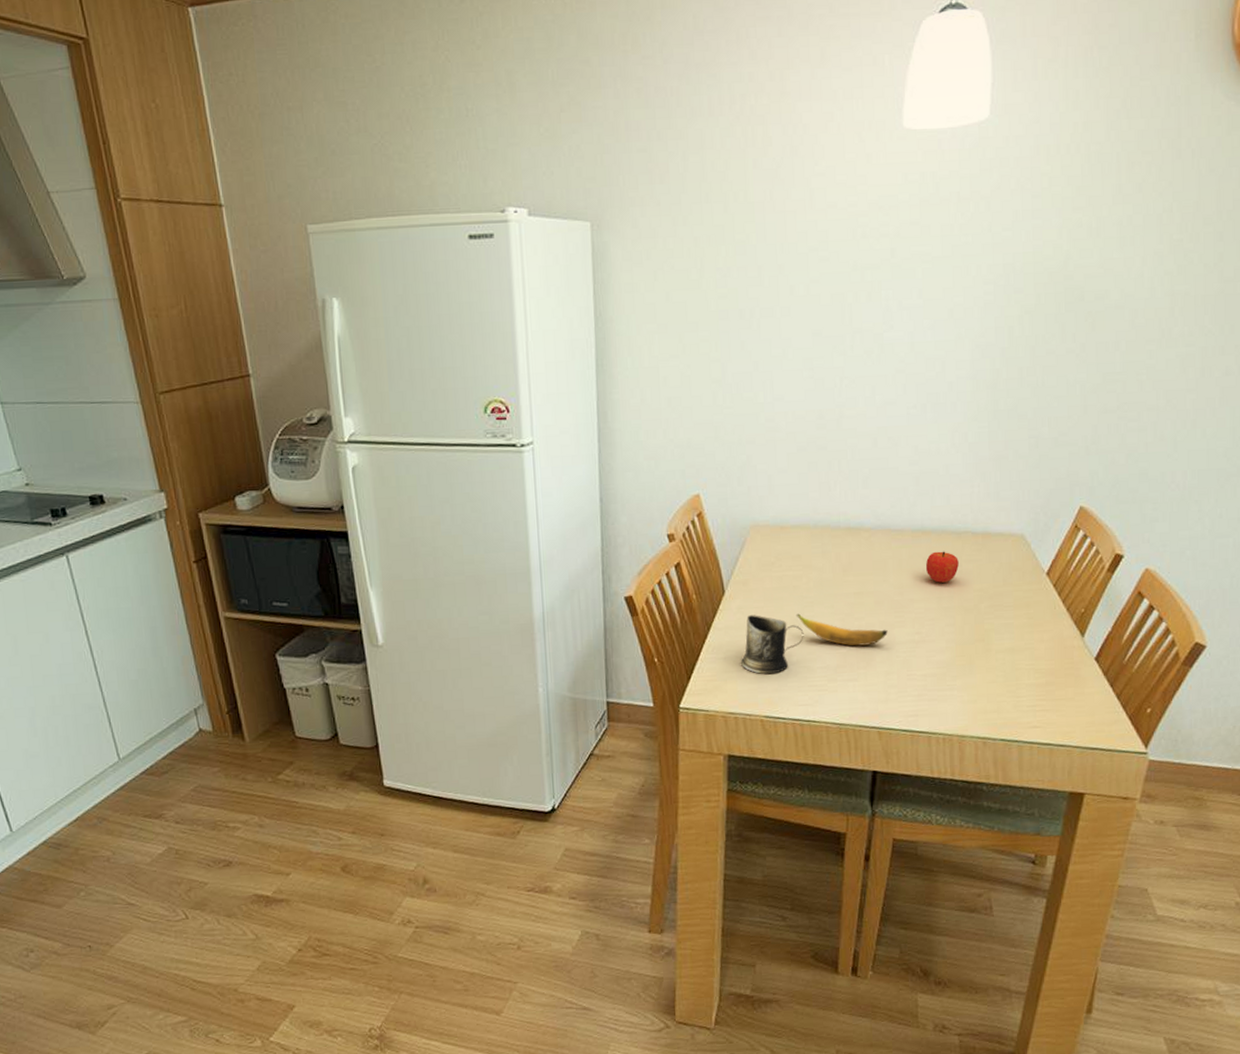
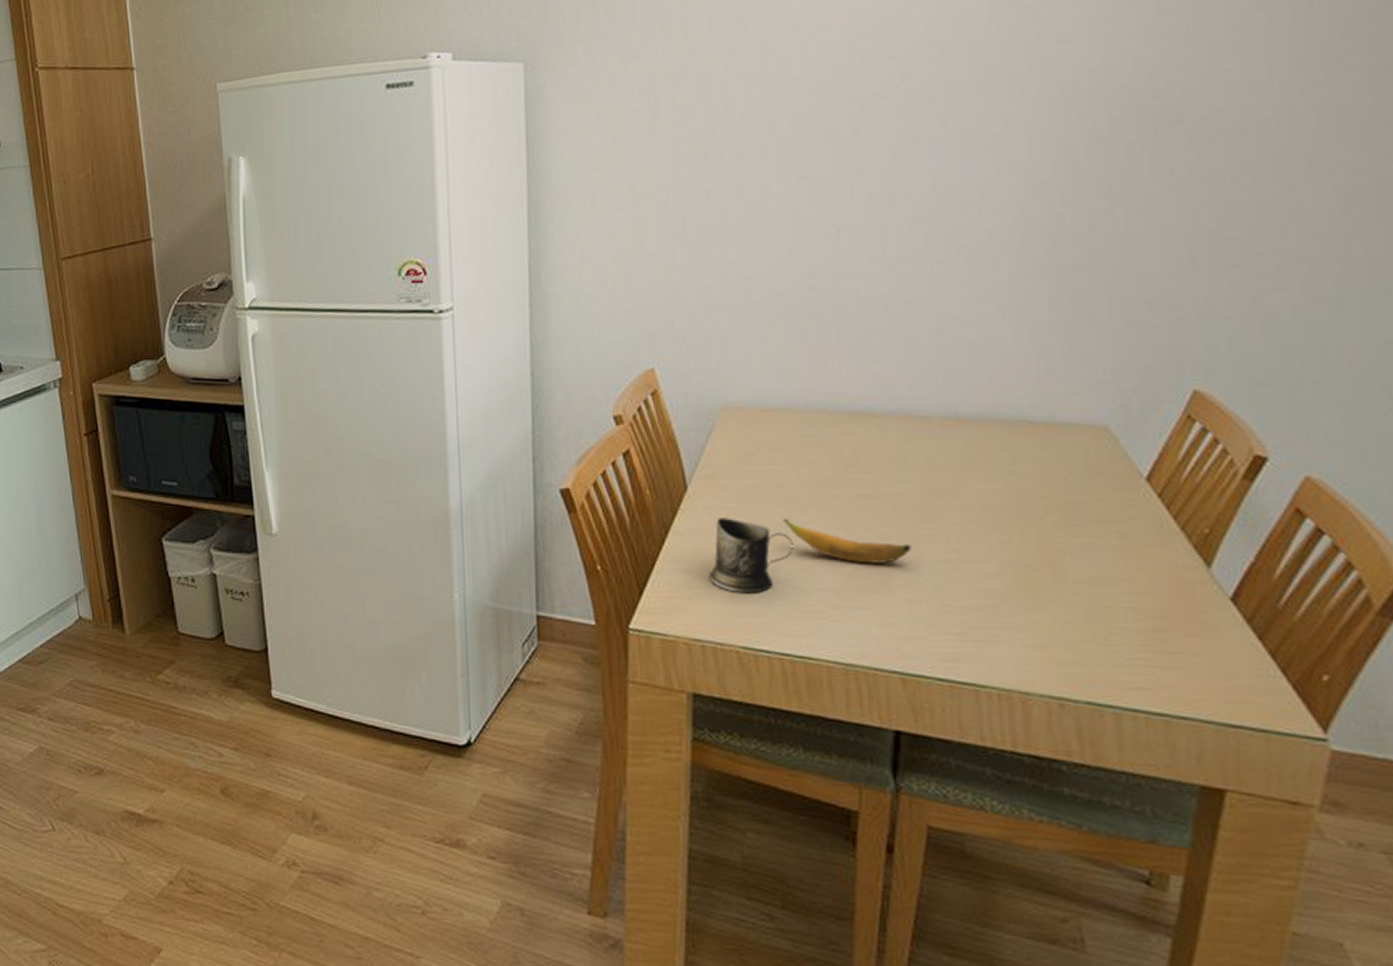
fruit: present [926,551,959,583] -> none [964,445,1012,486]

